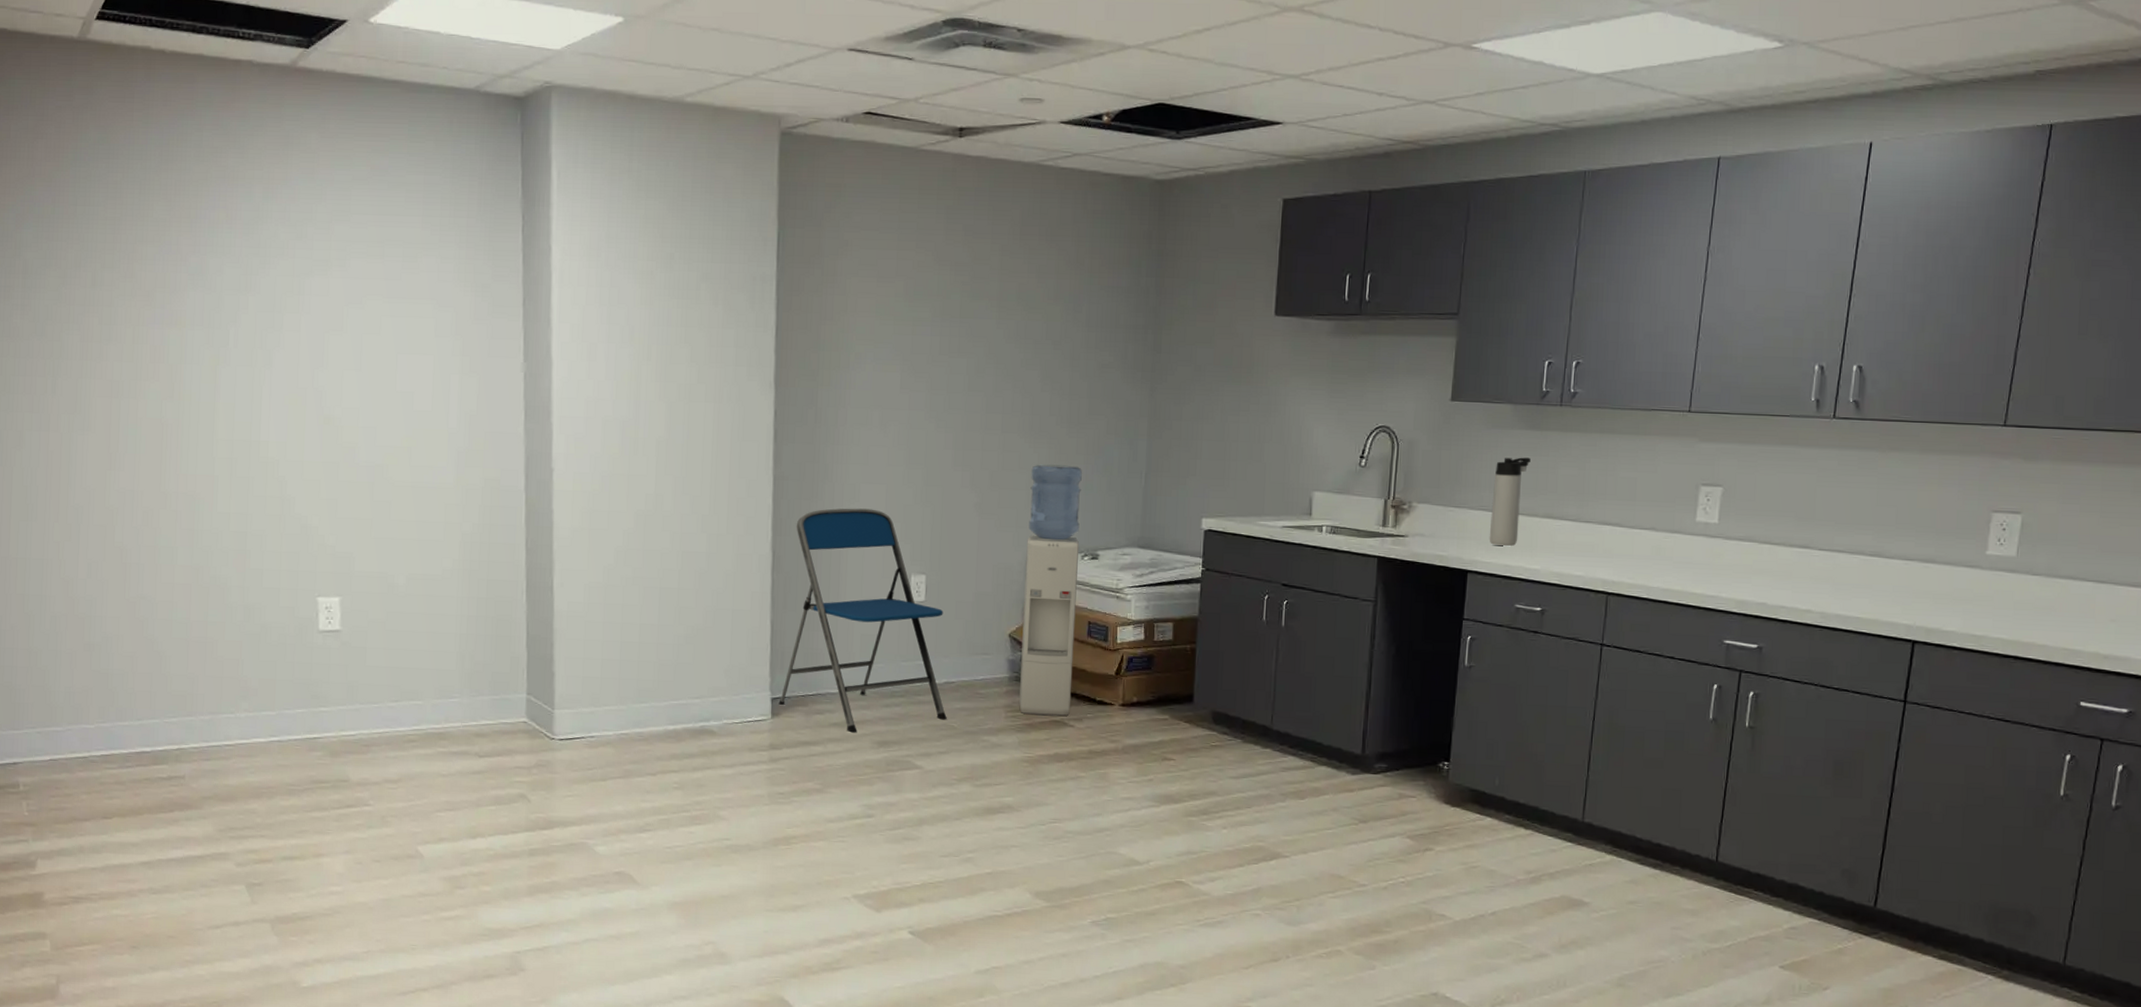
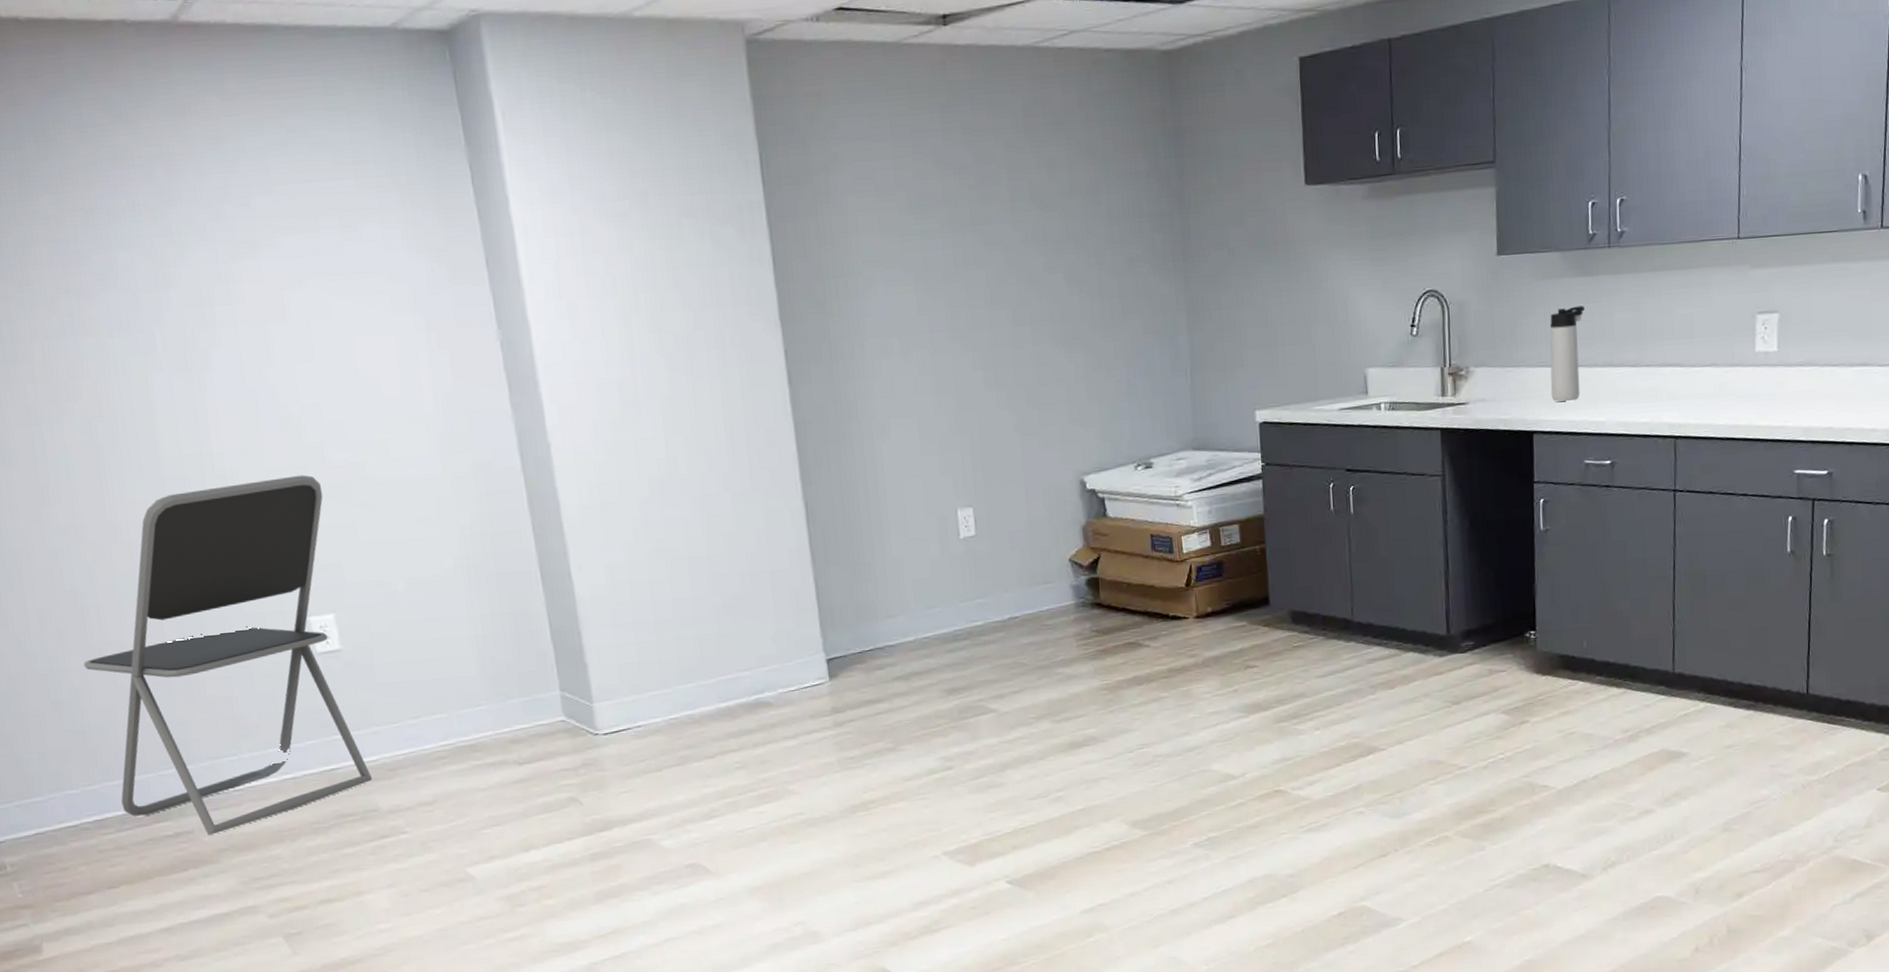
folding chair: none [118,469,348,784] -> present [84,475,372,836]
folding chair: present [778,508,947,732] -> none [826,444,1016,684]
water cooler: present [1019,464,1082,716] -> none [1069,371,1144,640]

